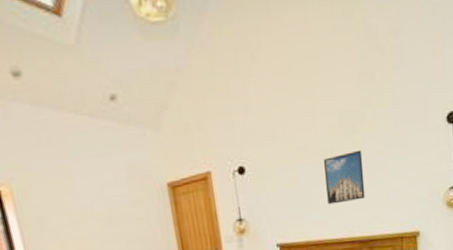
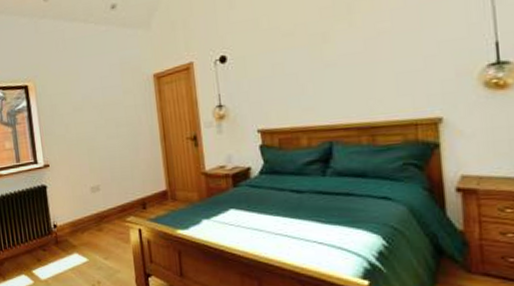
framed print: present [323,149,365,205] -> none [312,29,365,89]

